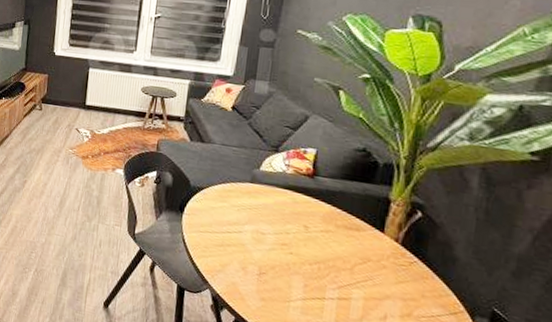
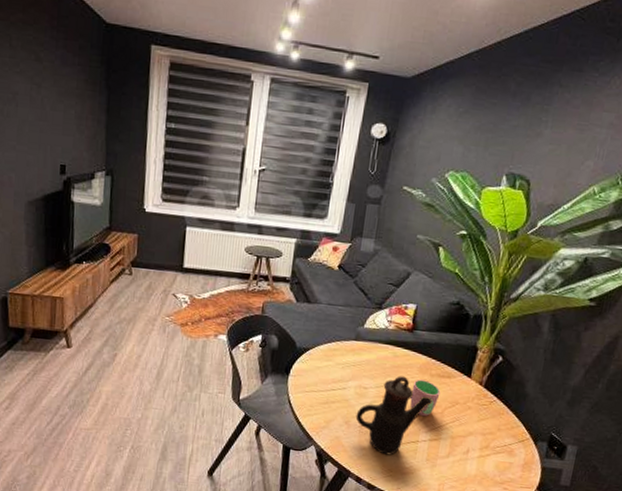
teapot: none [253,223,341,311] -> present [355,376,434,455]
cup: none [313,229,349,272] -> present [410,379,441,417]

